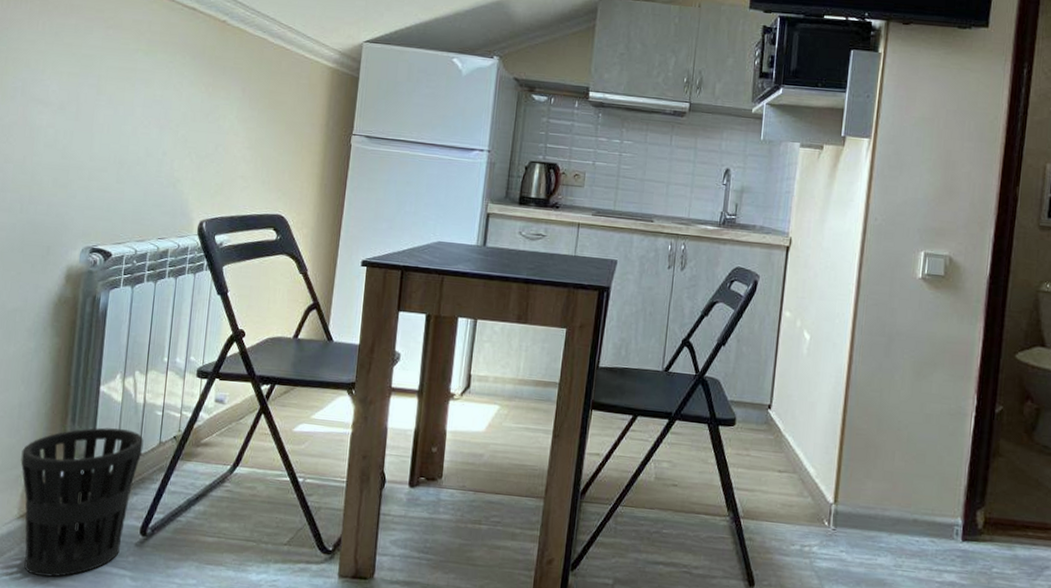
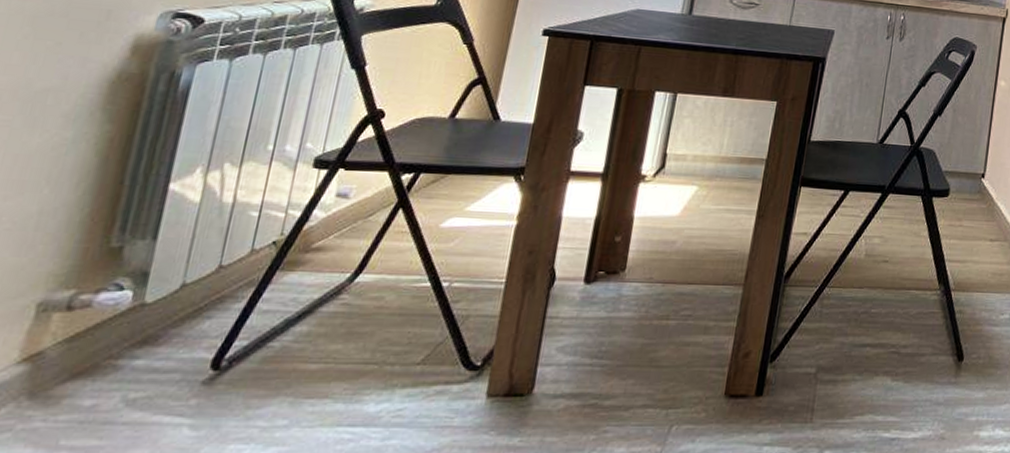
wastebasket: present [20,427,144,577] -> none [20,236,229,439]

